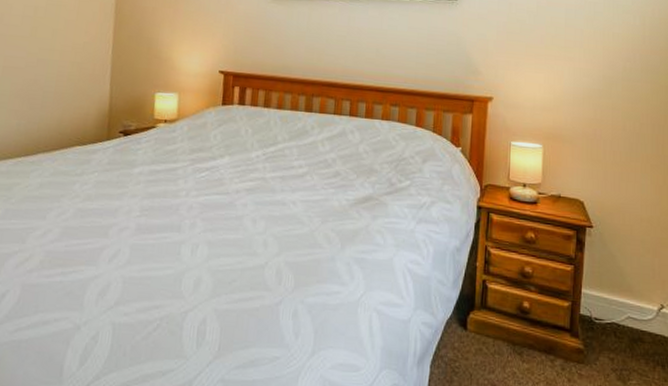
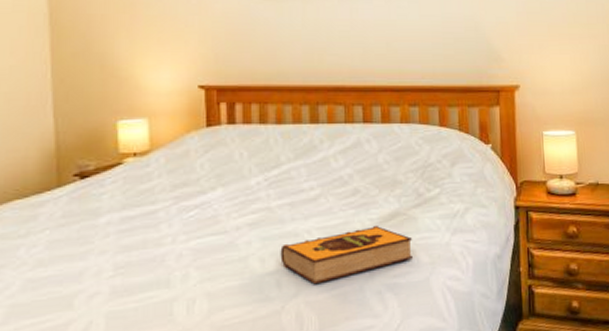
hardback book: none [269,206,382,248] -> present [280,226,414,284]

